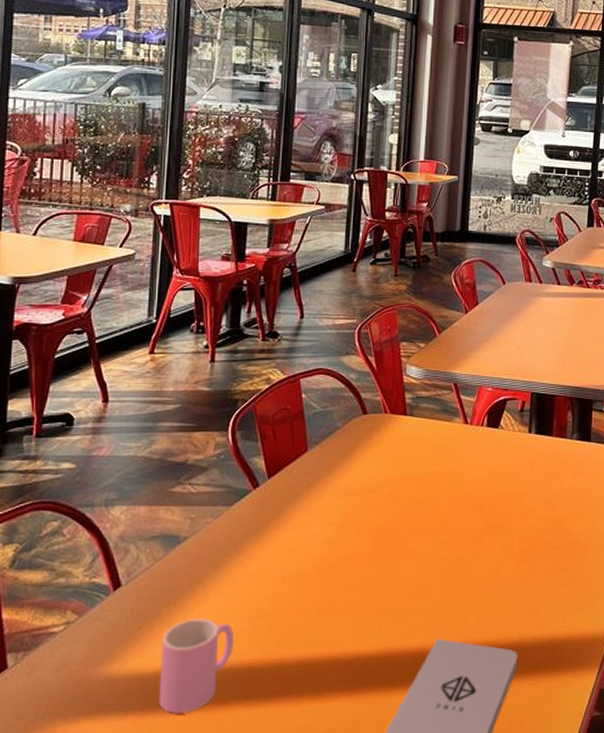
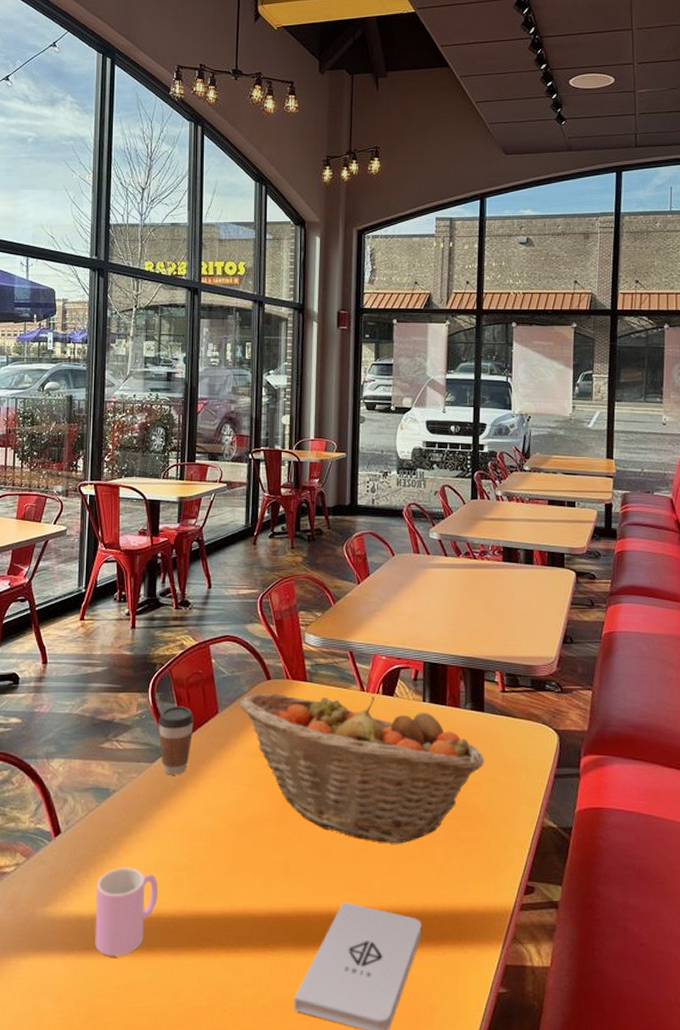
coffee cup: none [238,444,280,518] -> present [157,706,194,775]
fruit basket: none [331,428,589,577] -> present [239,692,485,844]

